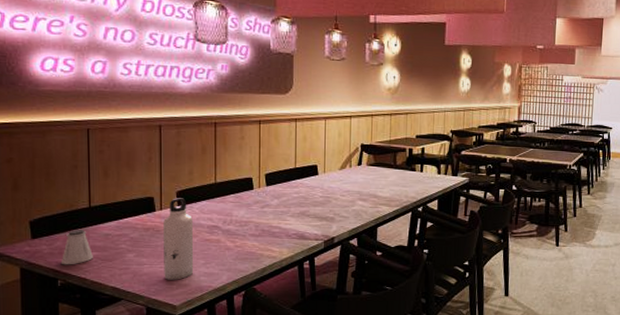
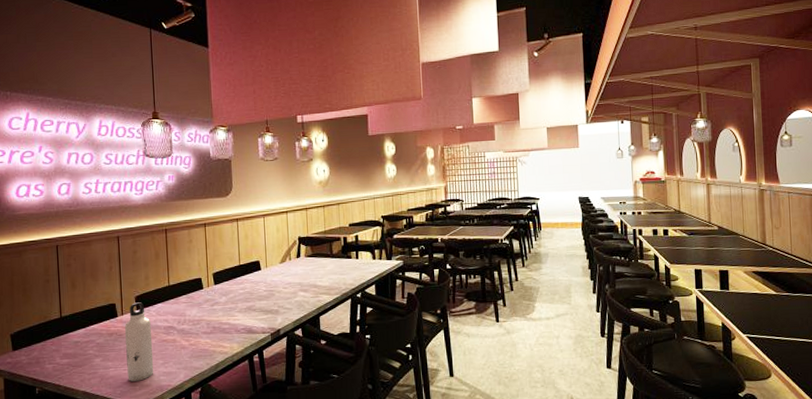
saltshaker: present [60,229,93,265] -> none [38,338,65,374]

